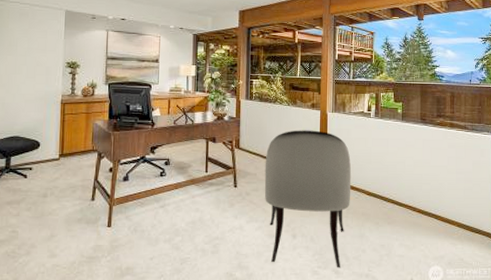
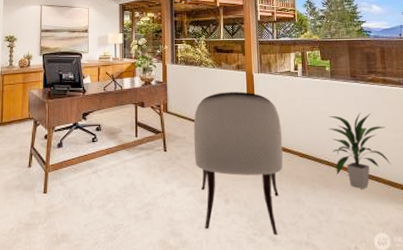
indoor plant: none [396,154,450,226] -> present [328,112,391,189]

